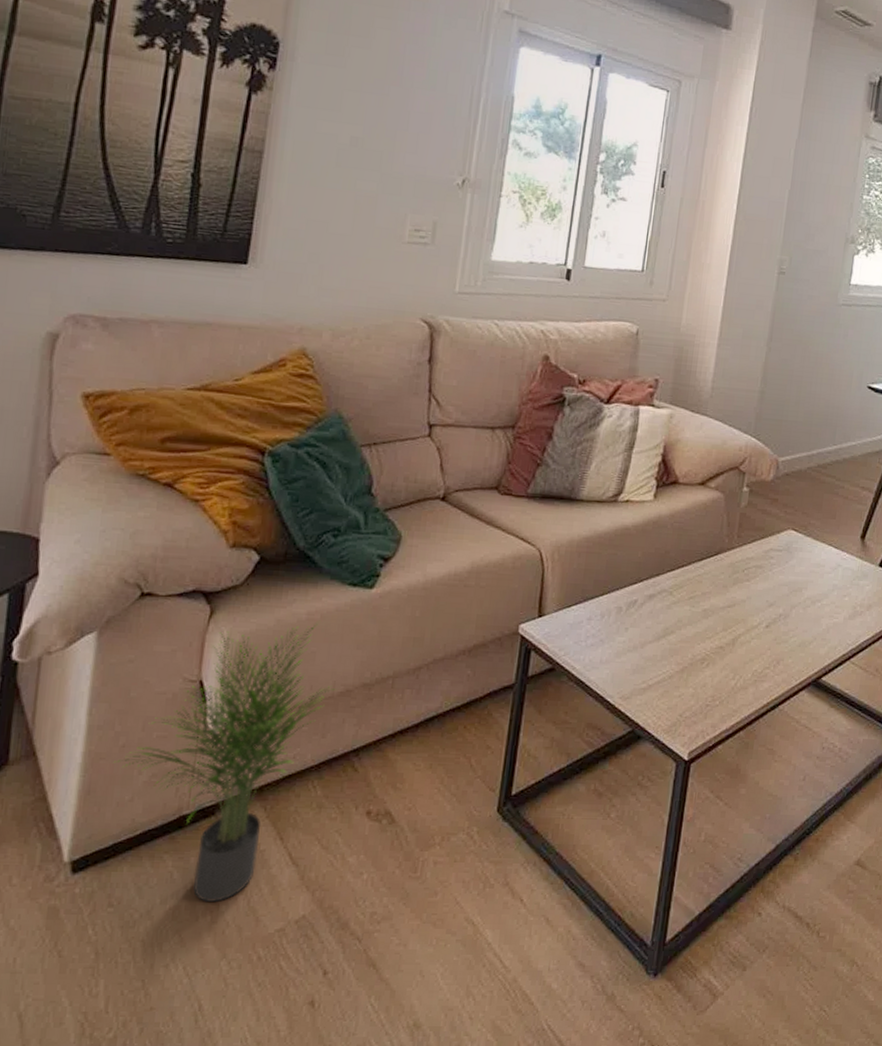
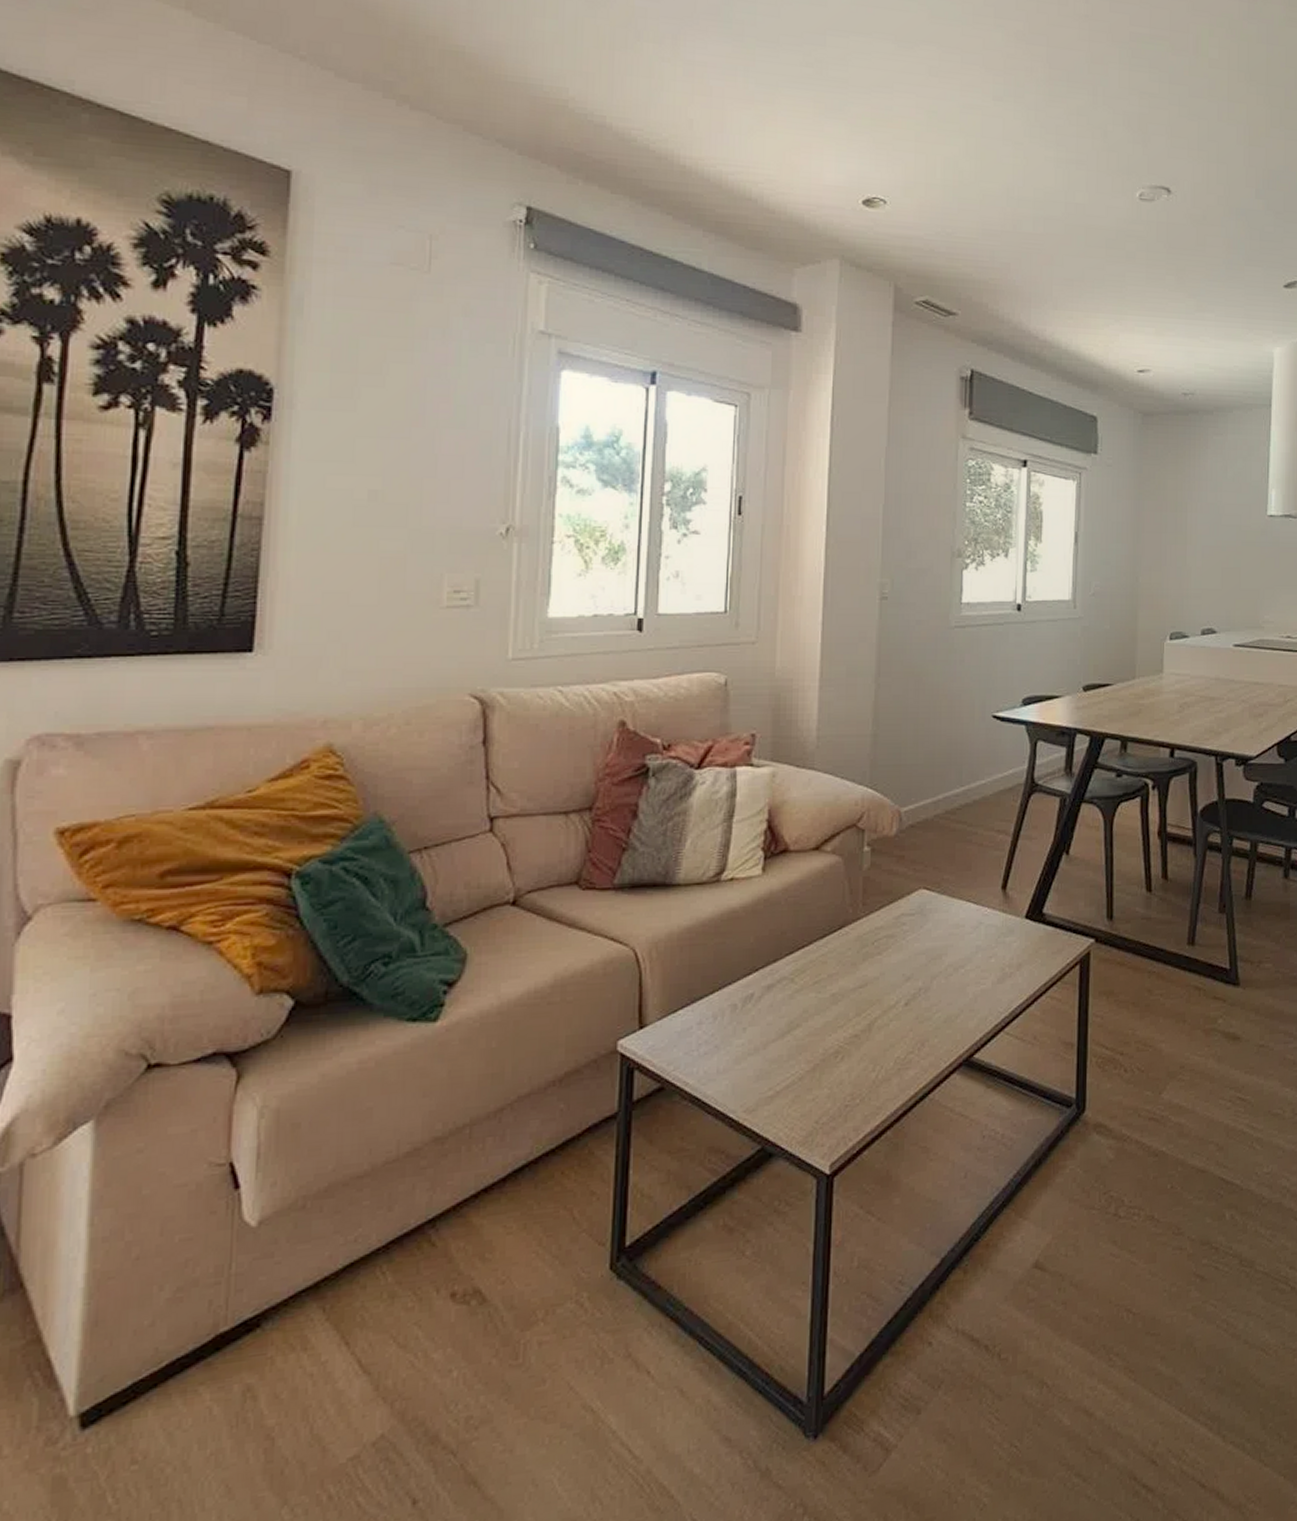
potted plant: present [114,624,335,903] -> none [127,1073,400,1439]

